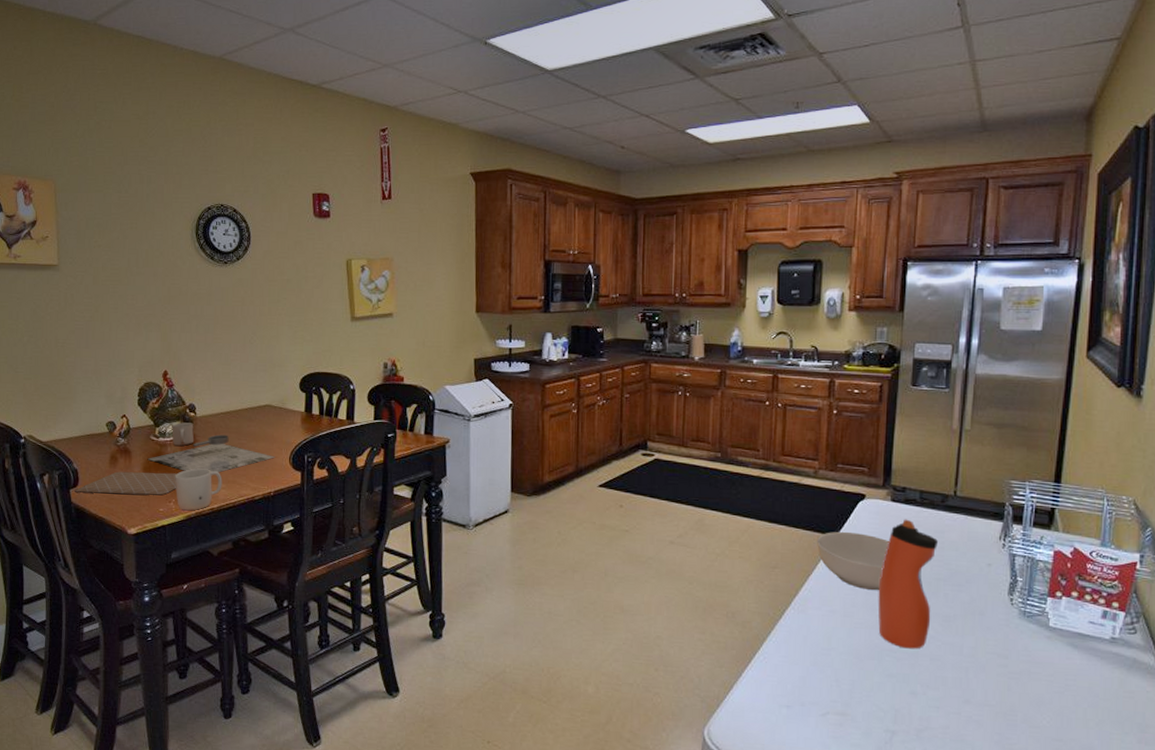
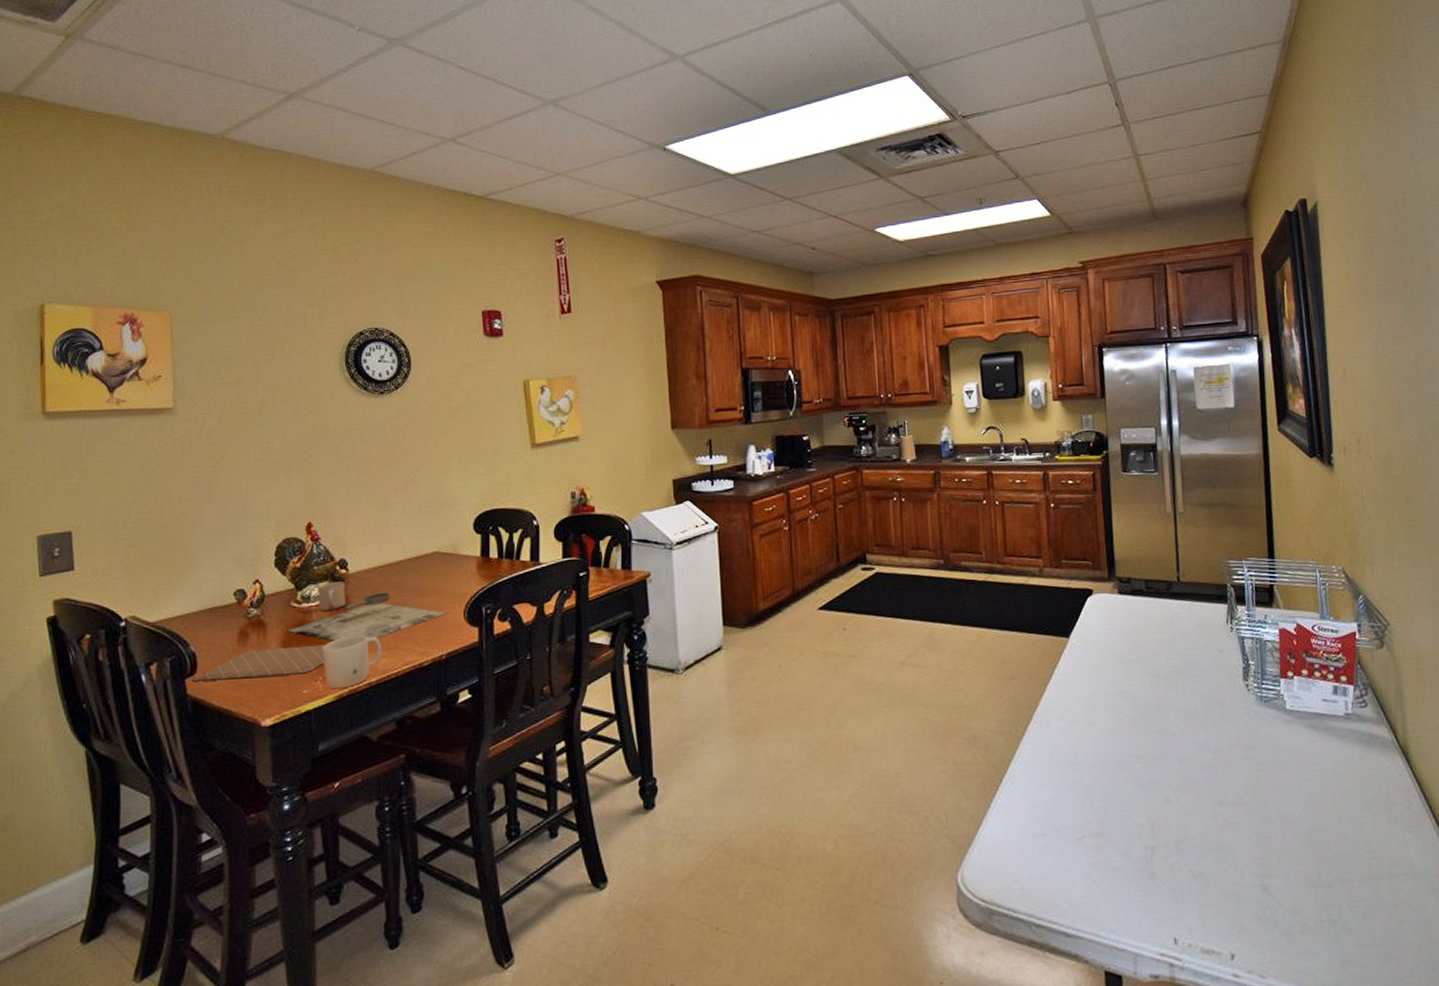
bowl: present [816,531,889,591] -> none [1050,631,1123,693]
water bottle: present [878,519,938,649] -> none [1117,611,1174,752]

